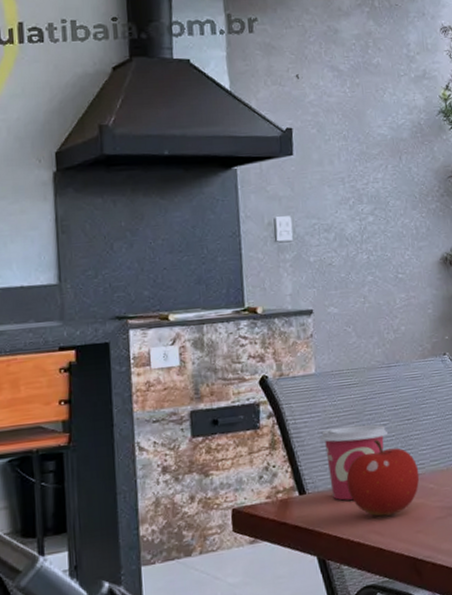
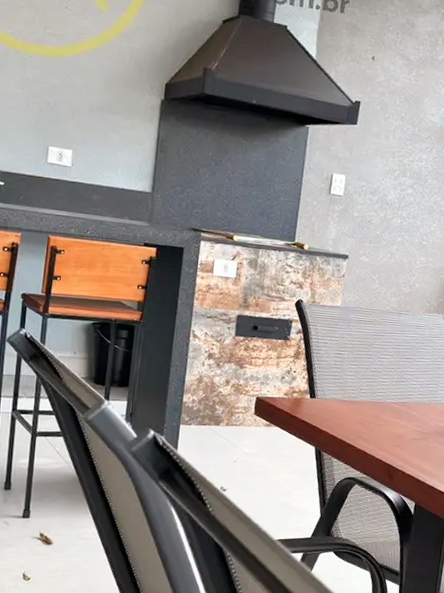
cup: present [319,424,389,501] -> none [334,352,389,410]
fruit: present [346,439,420,516] -> none [348,368,407,429]

